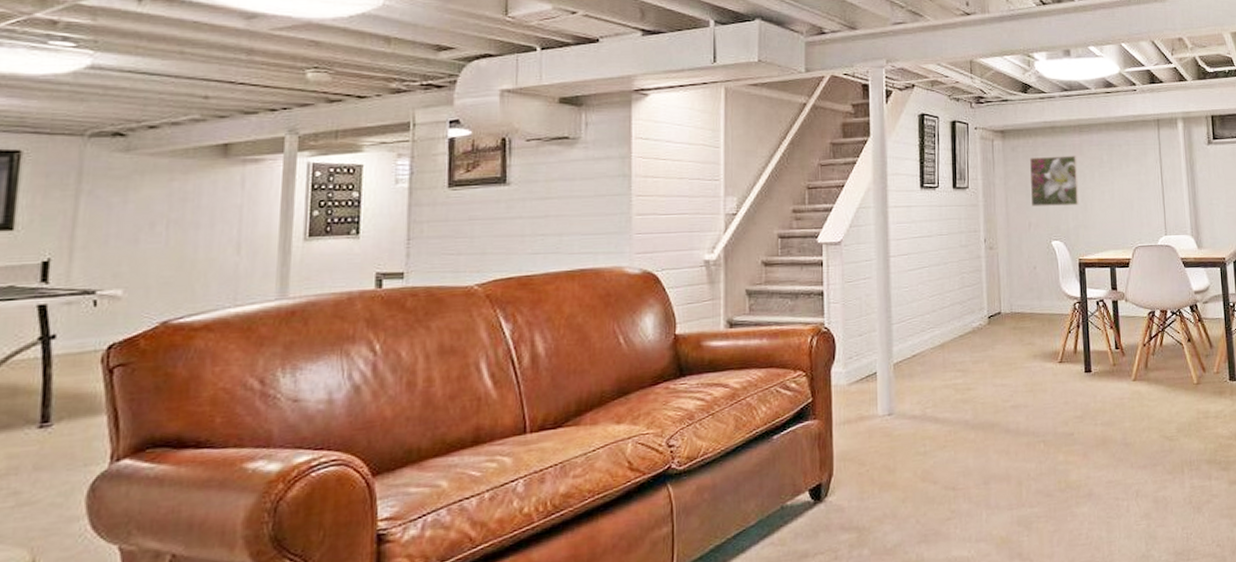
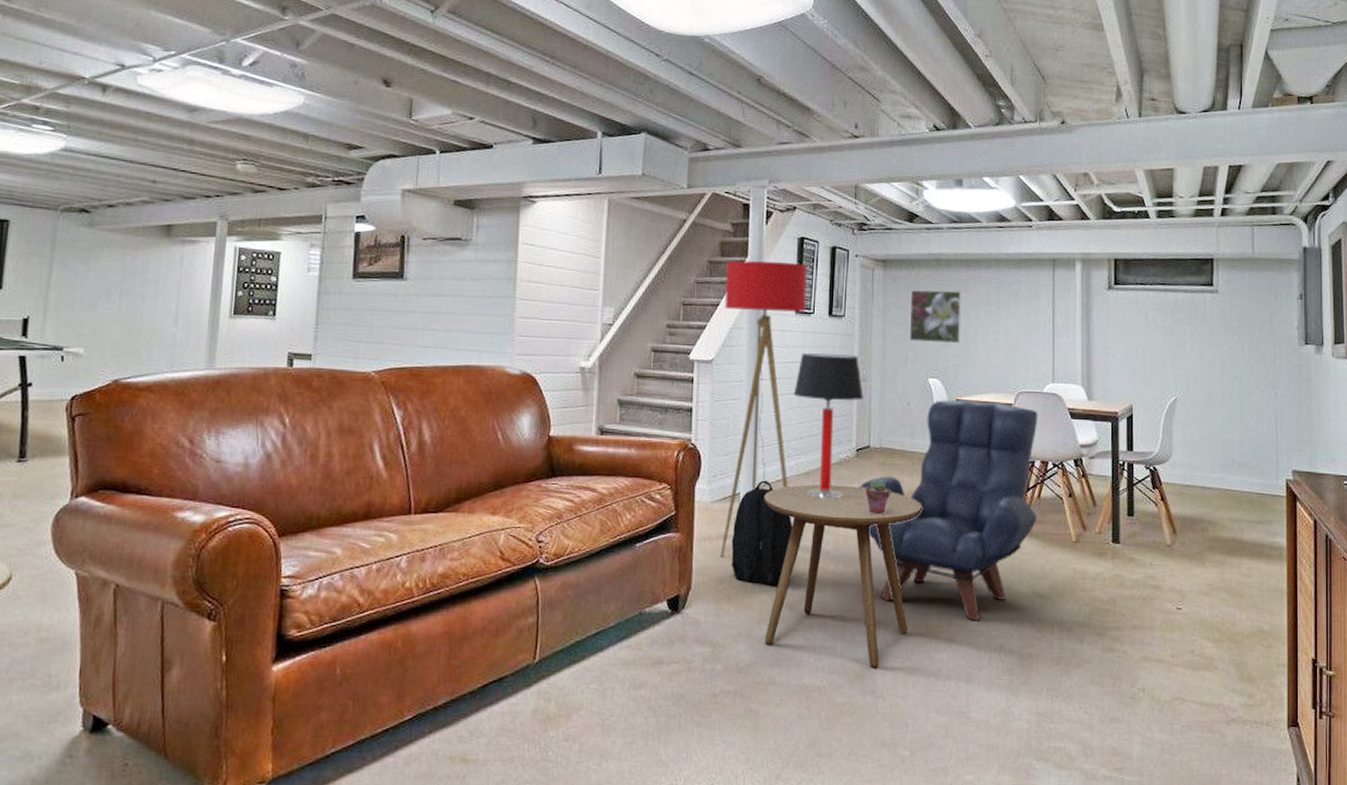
floor lamp: none [849,139,930,439] -> present [720,260,807,557]
backpack: none [871,356,932,462] -> present [731,480,793,586]
side table: none [901,353,1054,532] -> present [764,484,922,669]
table lamp: none [923,225,991,369] -> present [793,353,863,499]
armchair: none [993,258,1160,472] -> present [859,399,1038,621]
potted succulent: none [999,343,1024,379] -> present [865,478,891,515]

